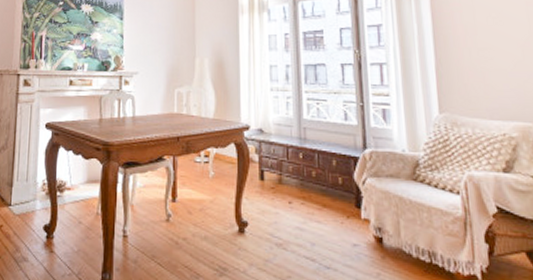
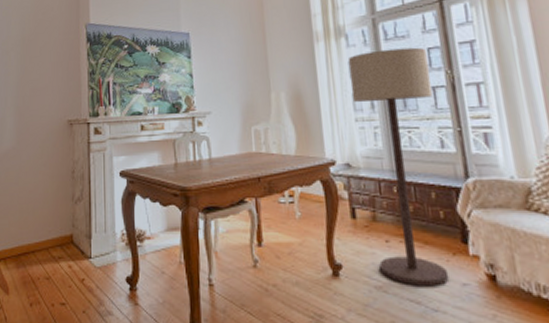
floor lamp: none [268,26,342,246] -> present [347,47,450,287]

